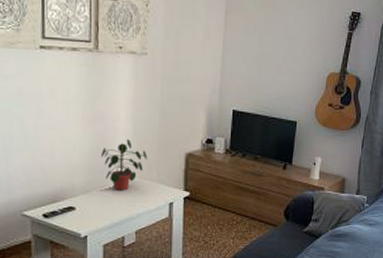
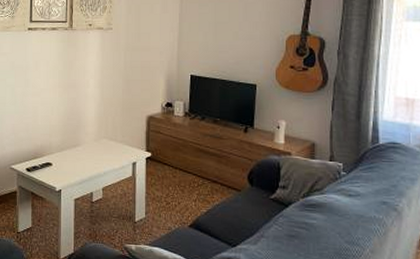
potted plant: present [101,139,147,191] -> none [74,103,113,150]

